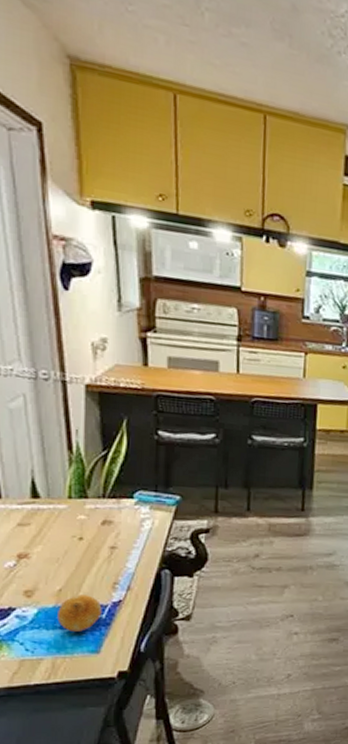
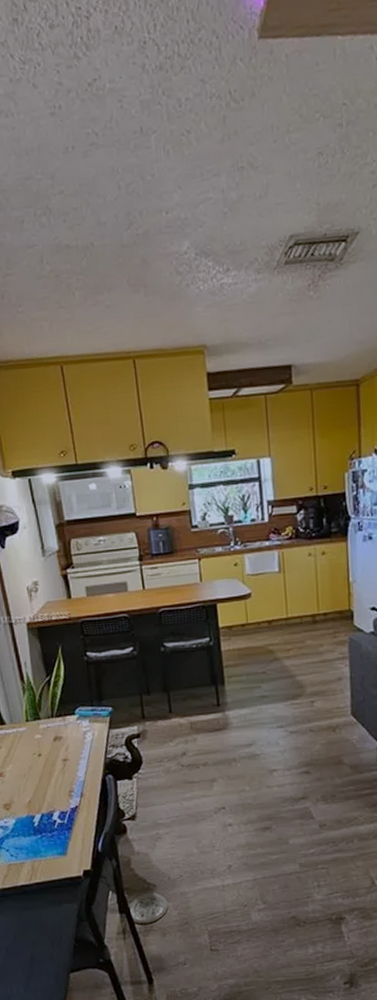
fruit: present [57,594,102,631] -> none [30,804,64,837]

